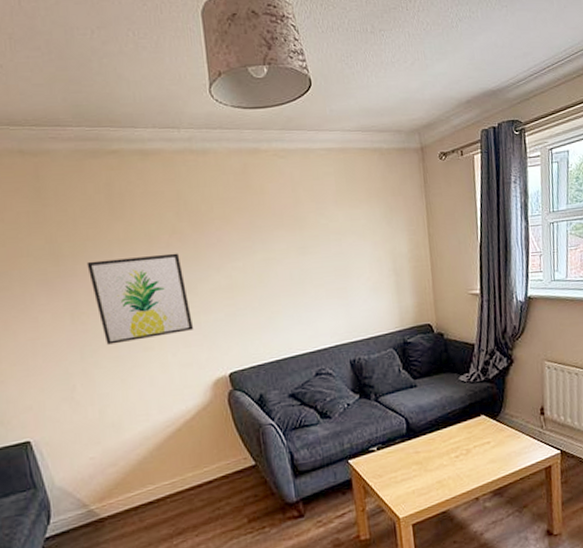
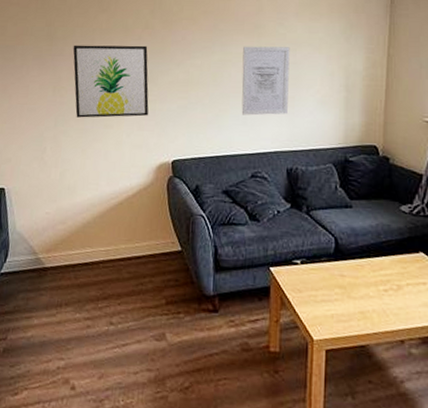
wall art: none [286,237,342,314] -> present [241,46,290,116]

